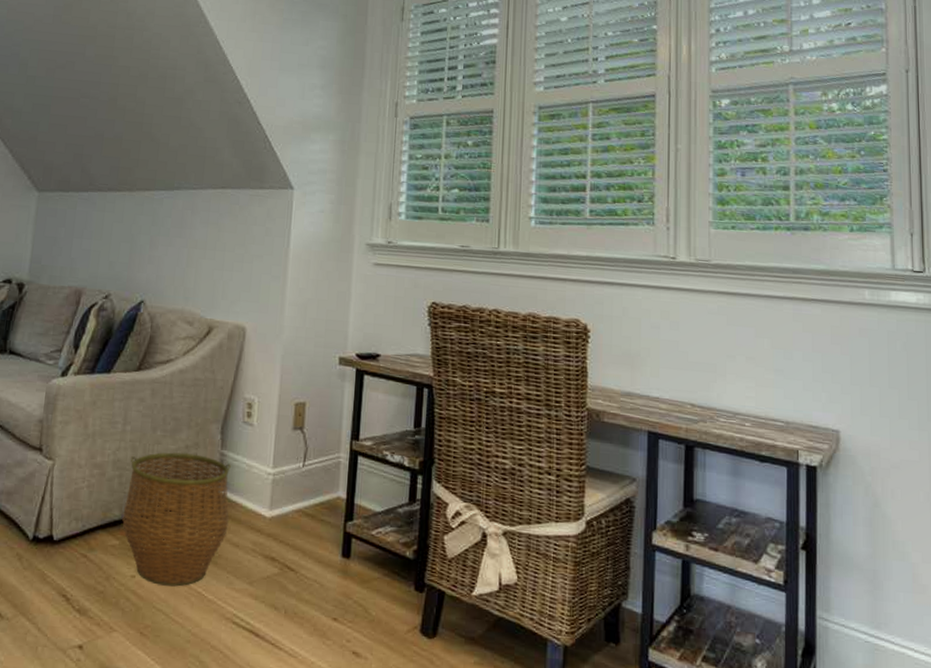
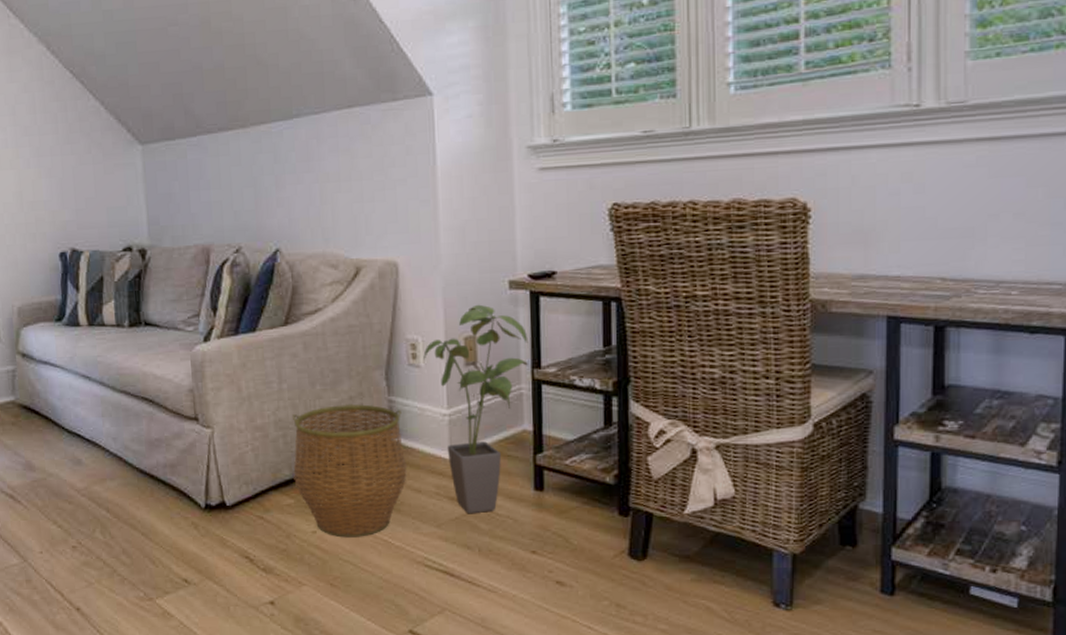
house plant: none [257,374,351,575] -> present [423,304,529,514]

